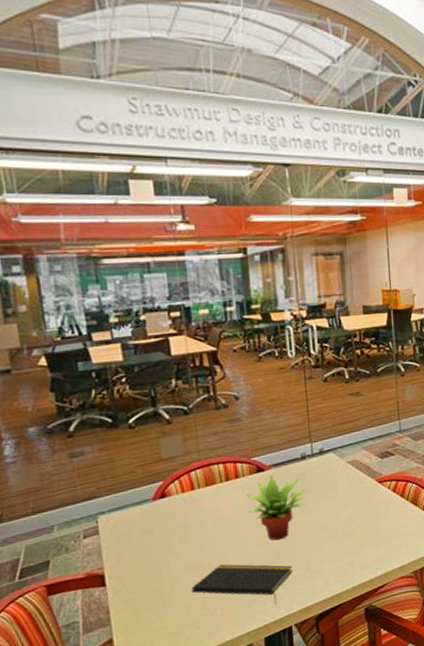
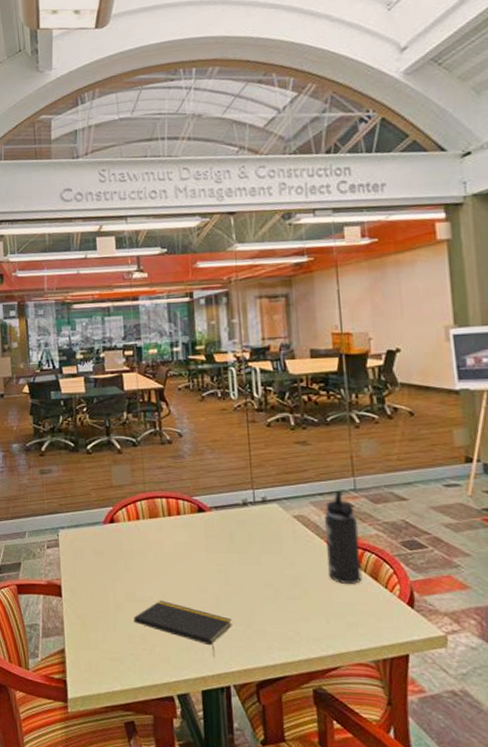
succulent plant: present [246,475,306,541] -> none [187,517,247,588]
thermos bottle: none [374,434,405,514] -> present [324,491,362,585]

